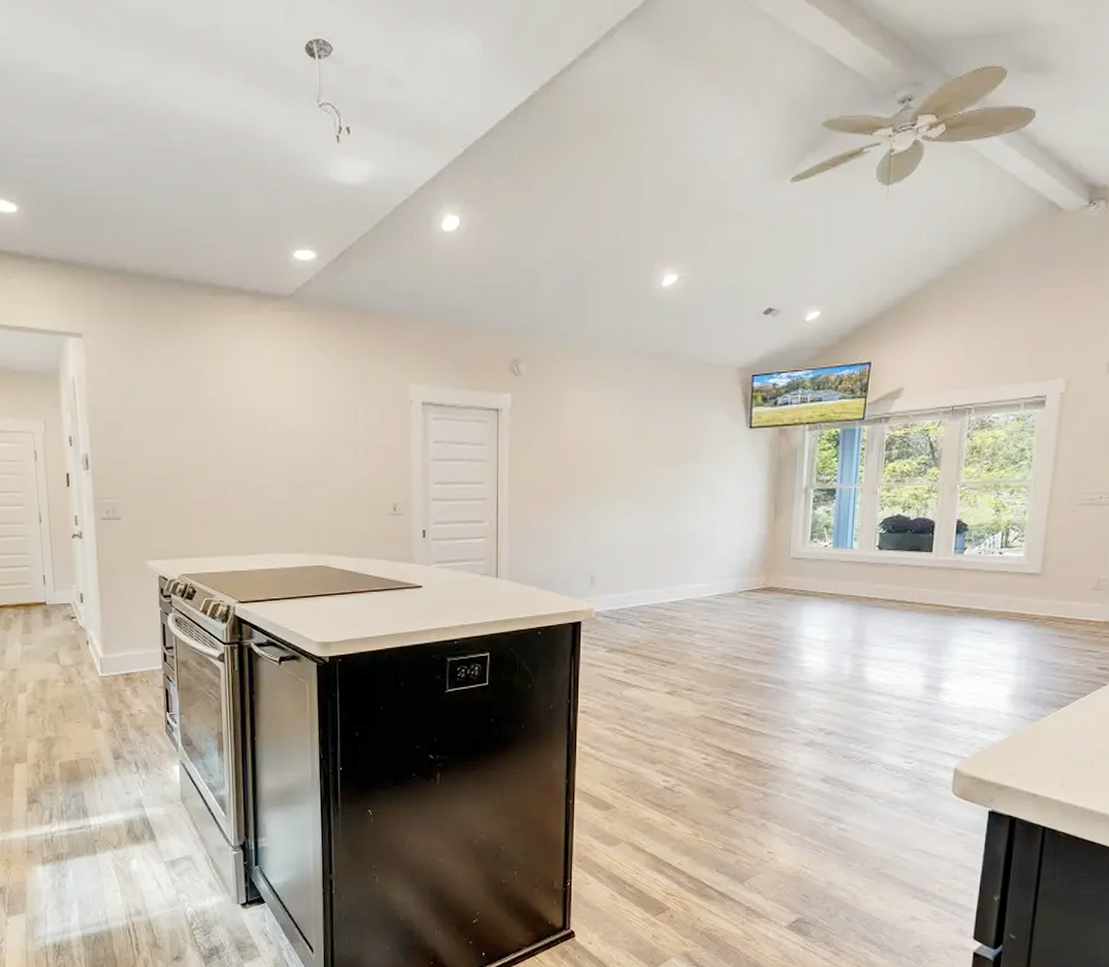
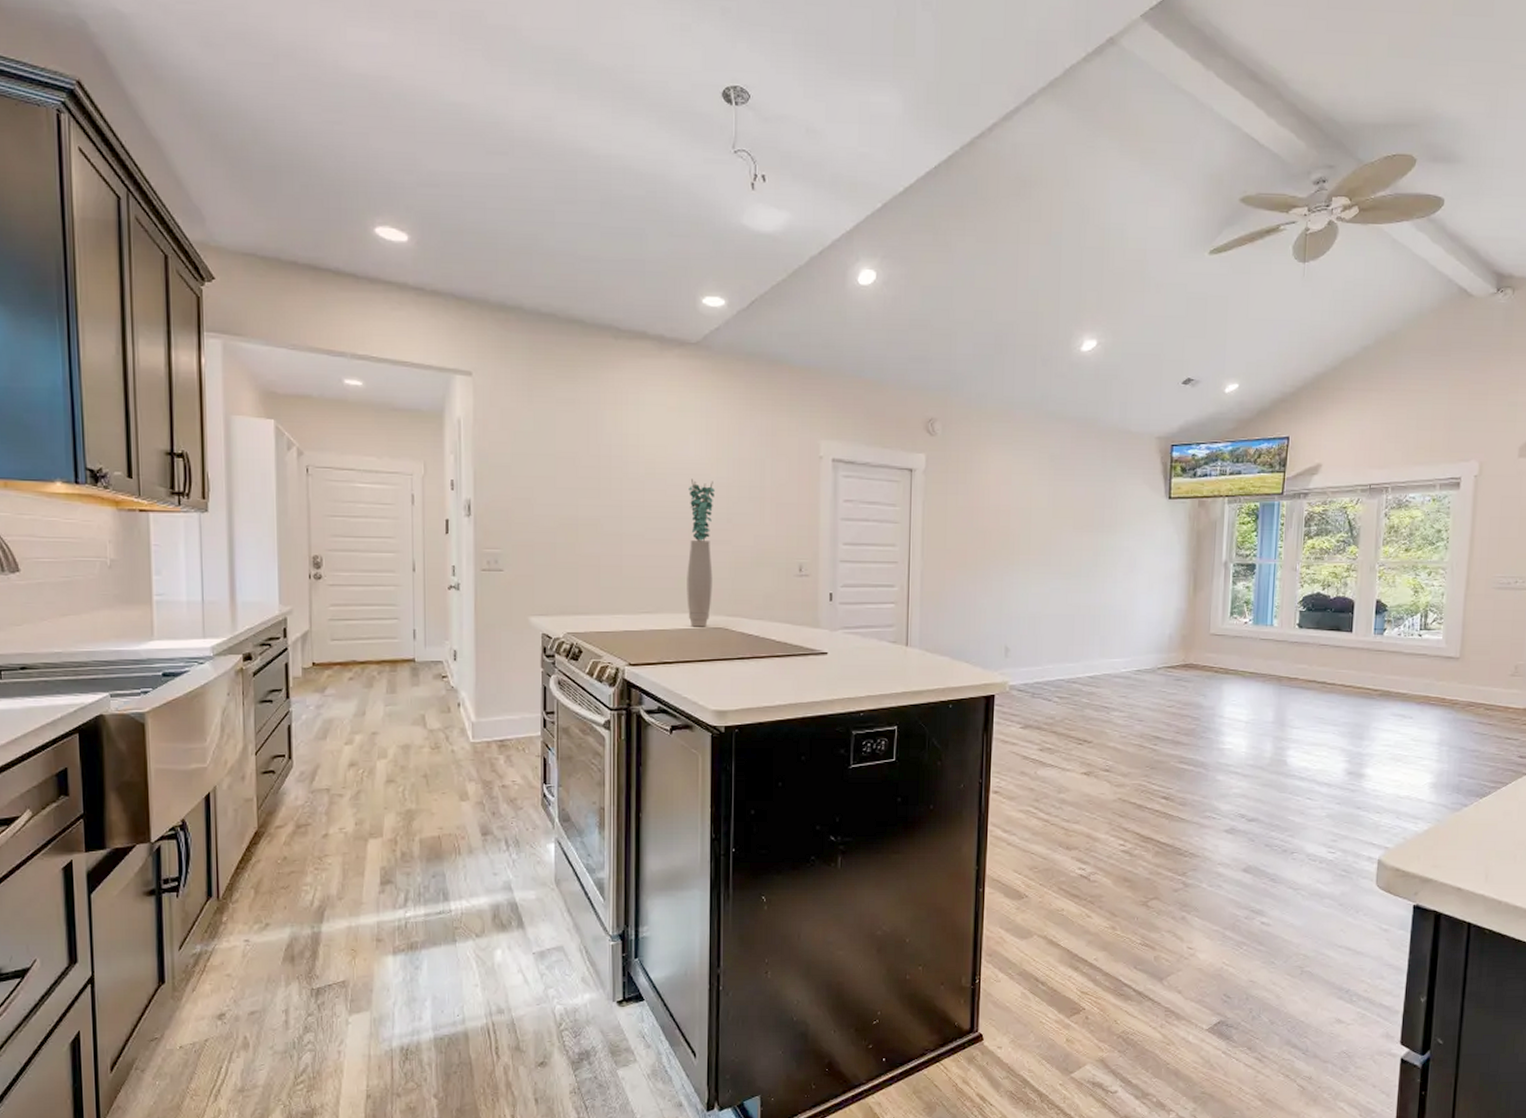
vase: none [287,427,313,566] -> present [687,479,715,627]

